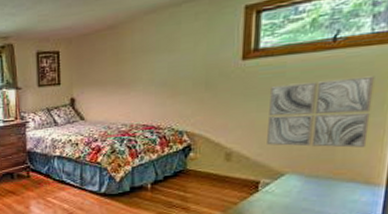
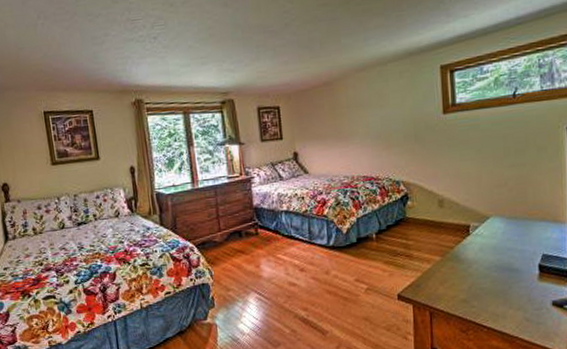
wall art: present [267,76,375,148] -> none [469,127,550,191]

